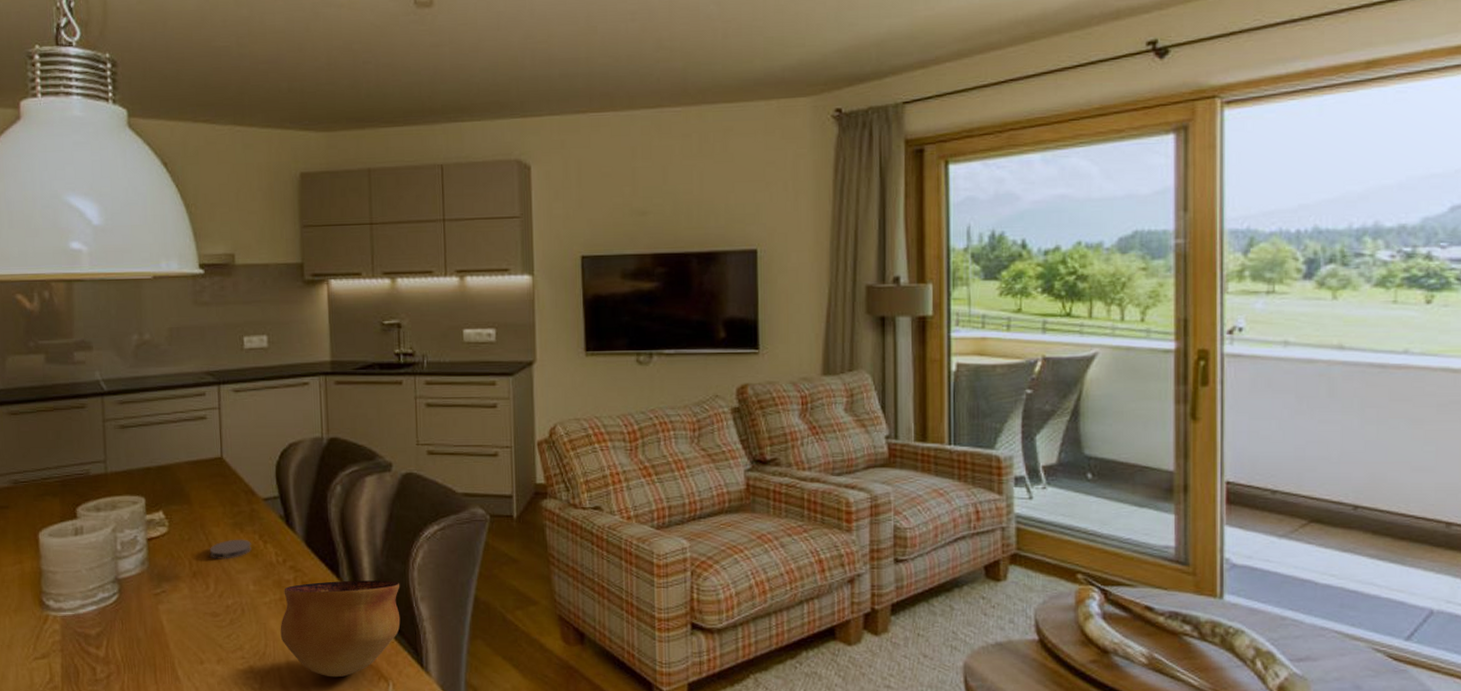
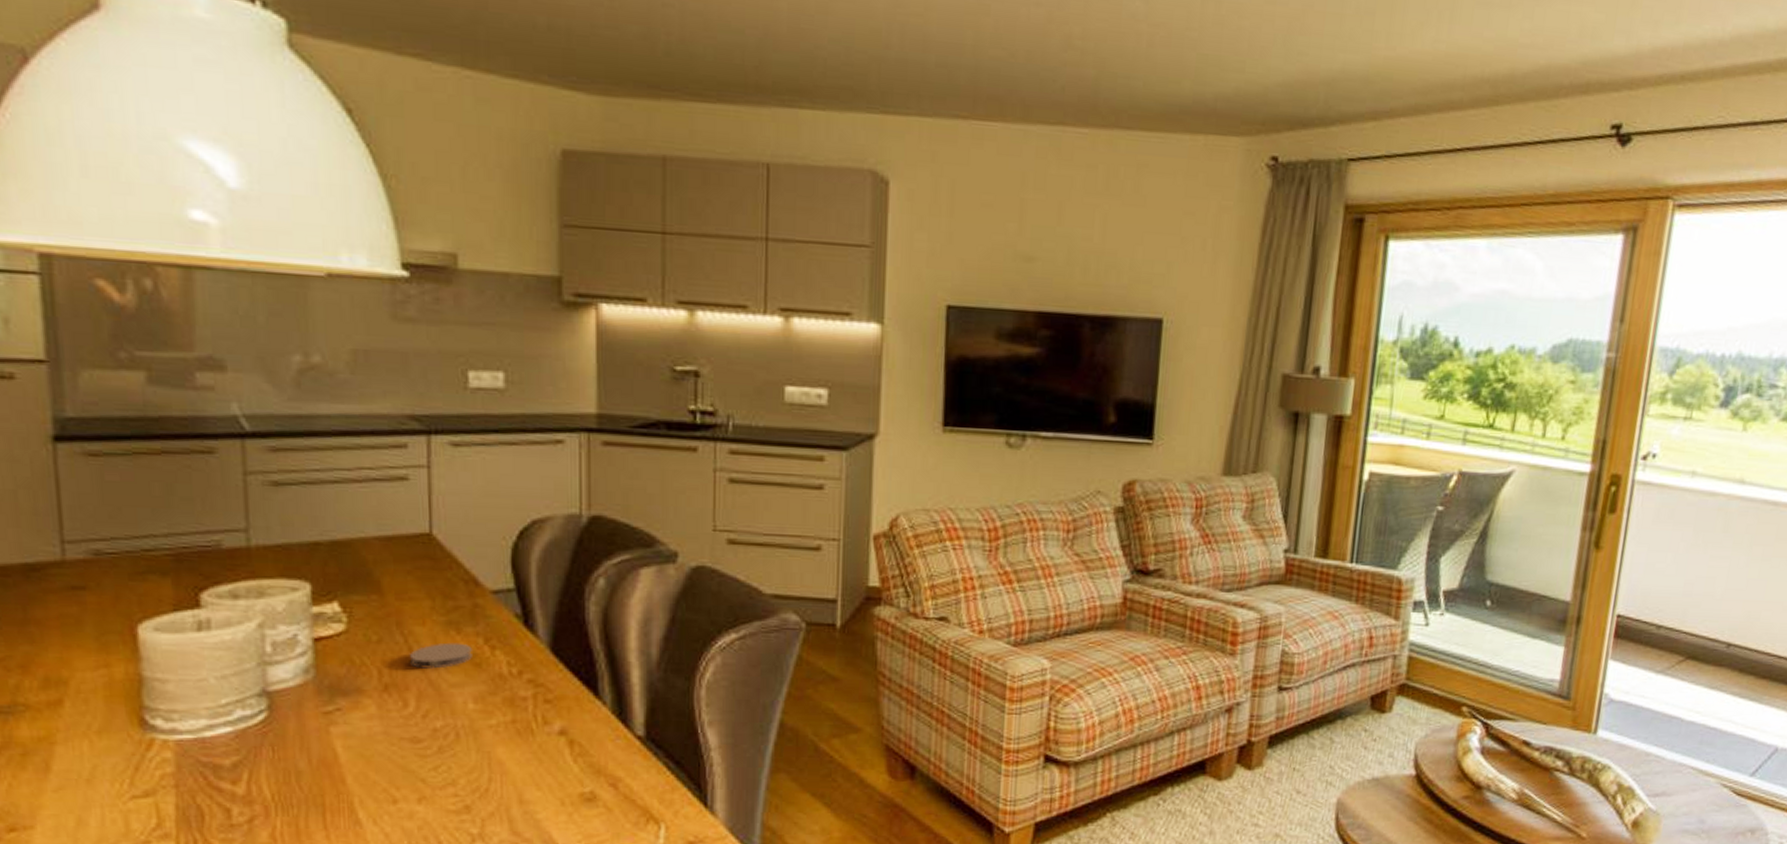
bowl: present [280,580,401,678] -> none [511,699,682,820]

